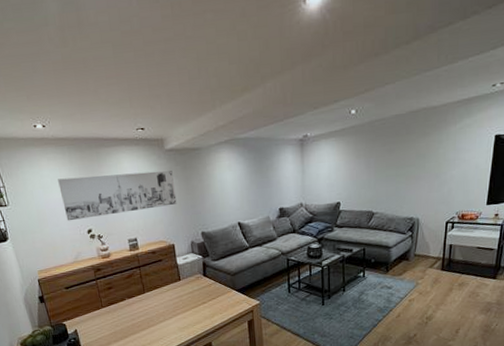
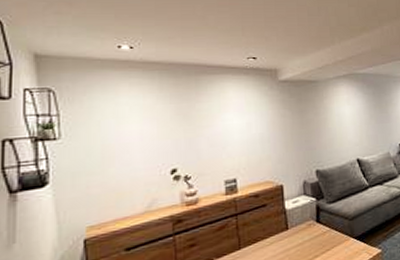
wall art: present [58,170,177,221] -> none [139,102,289,159]

